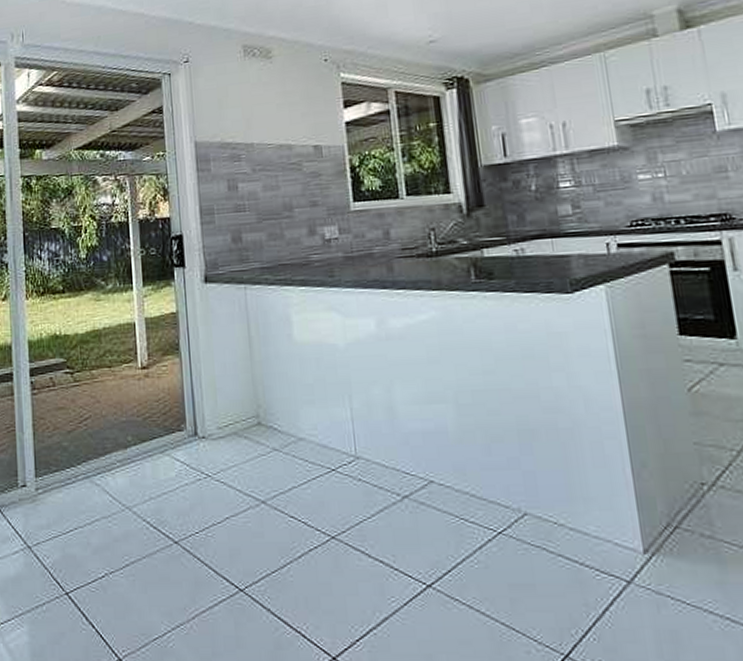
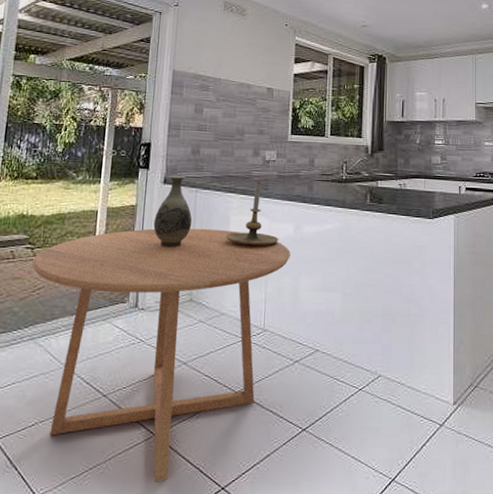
dining table: none [73,333,377,648] -> present [31,228,290,482]
vase: none [200,271,246,361] -> present [153,176,193,248]
candle holder: none [289,267,359,351] -> present [226,181,279,246]

